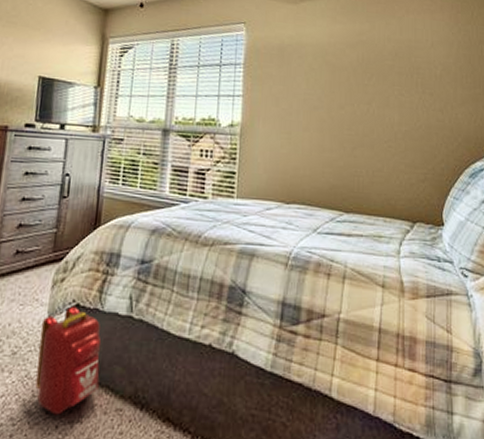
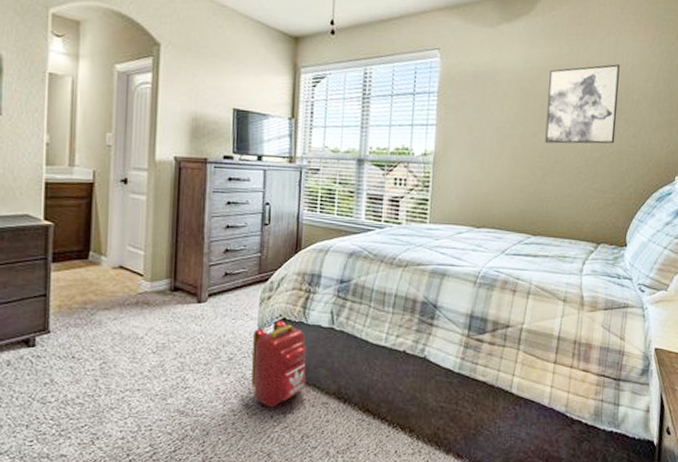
wall art: none [352,40,422,118] -> present [545,64,620,144]

